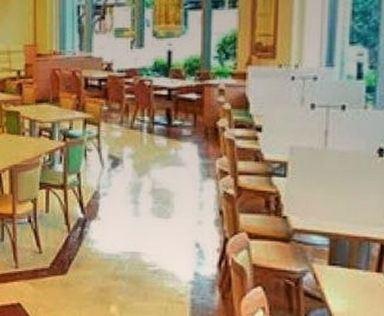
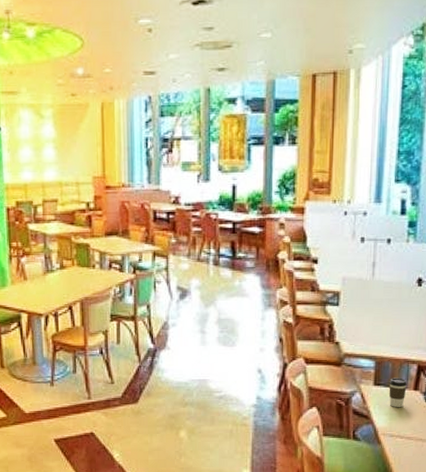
coffee cup: none [346,257,368,291] -> present [389,378,407,407]

